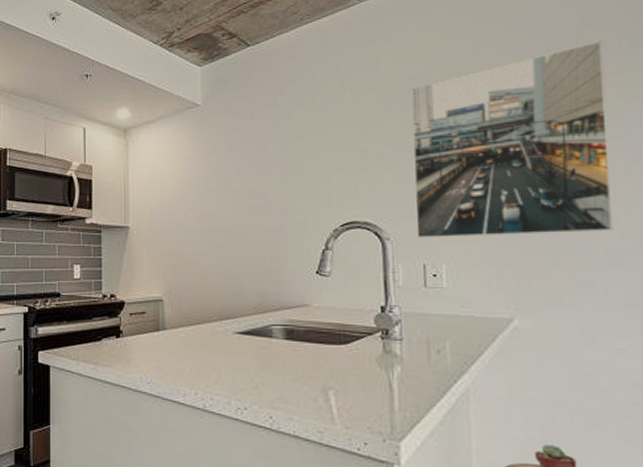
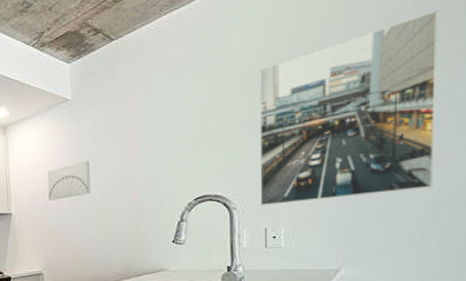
wall art: none [172,173,221,215] -> present [47,161,91,201]

